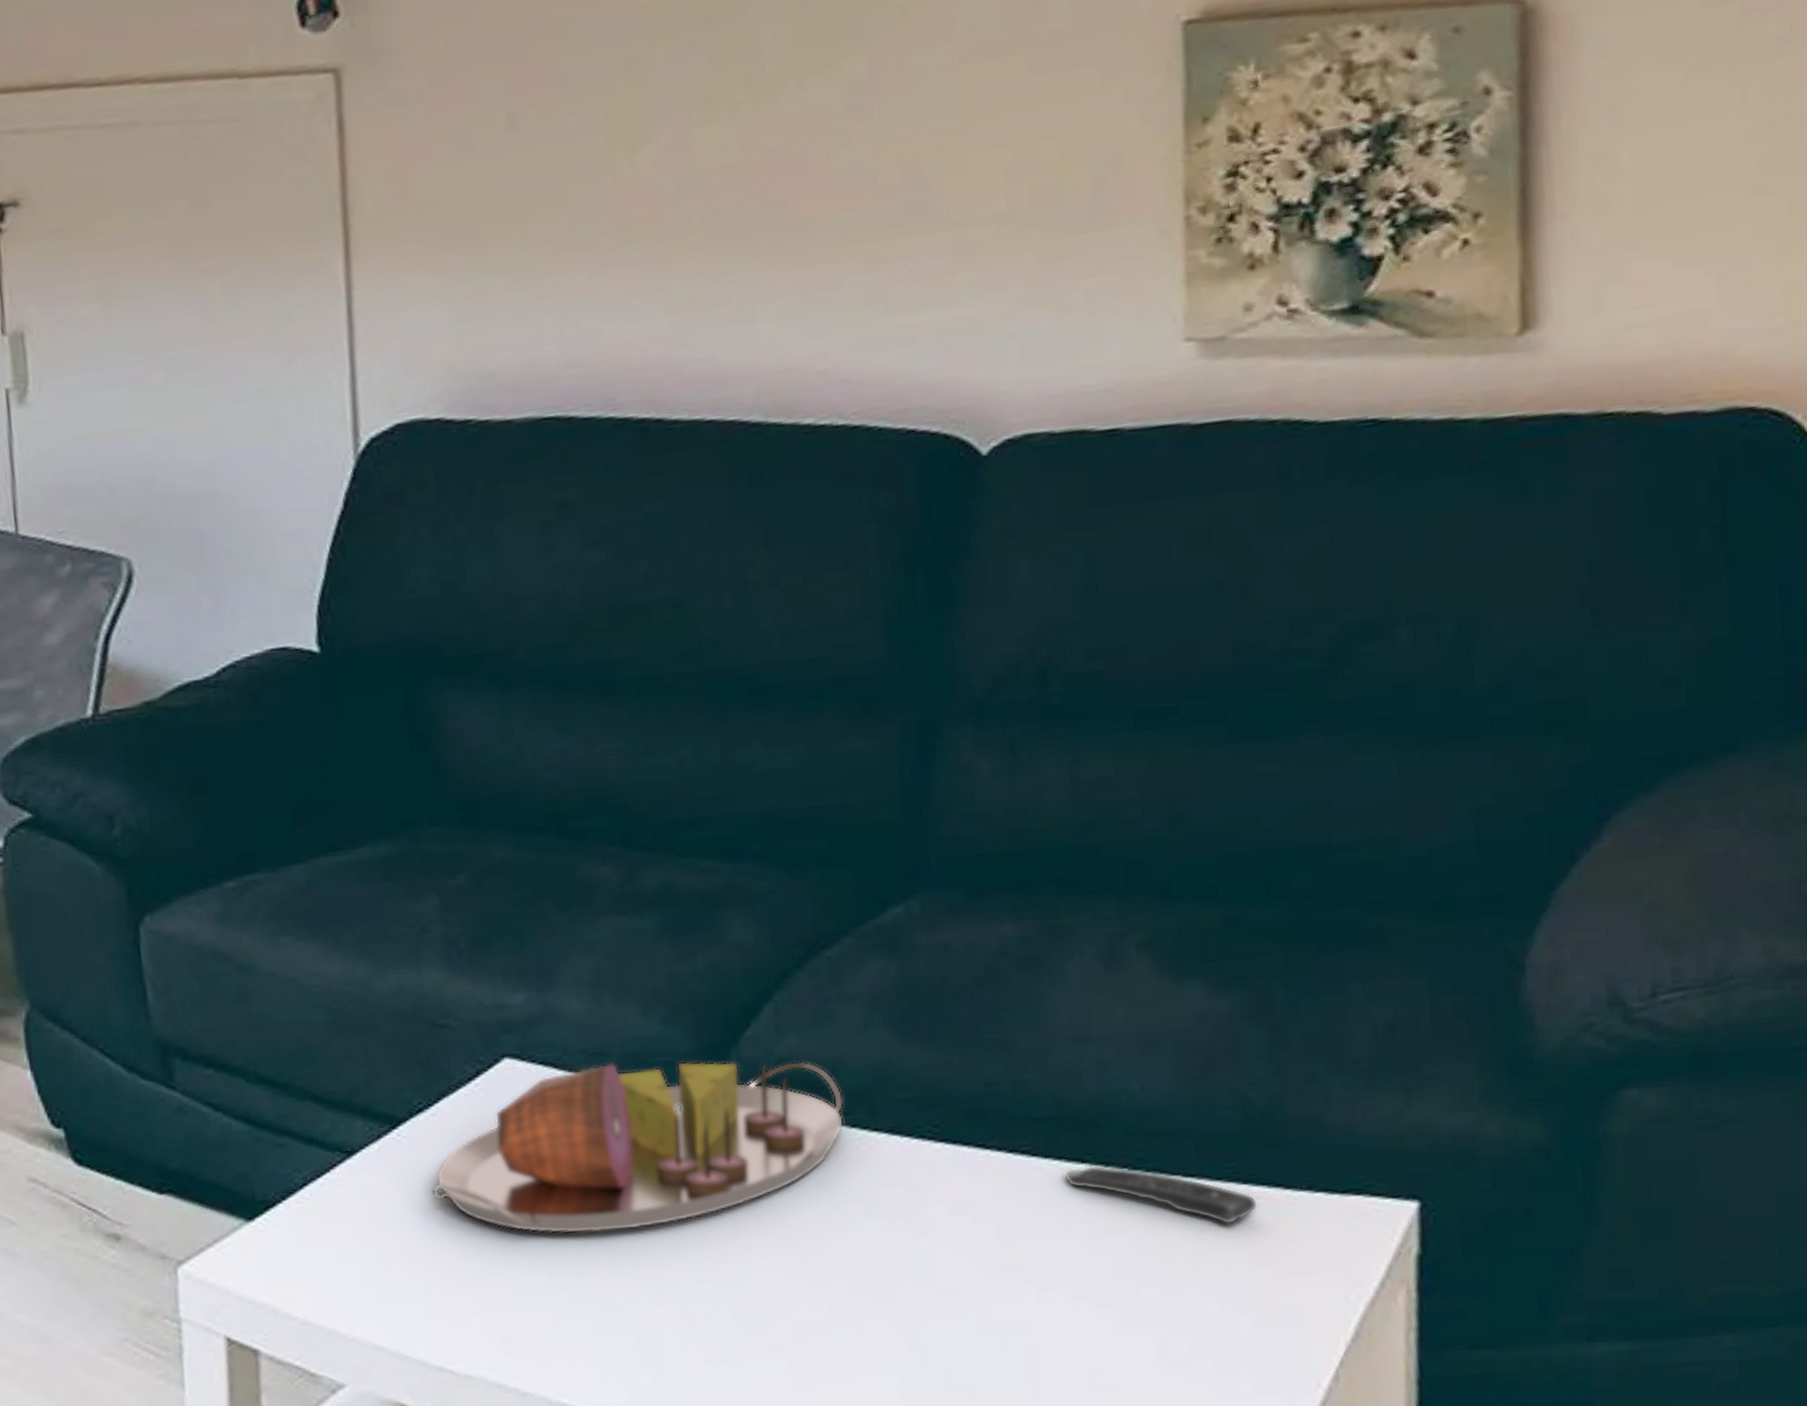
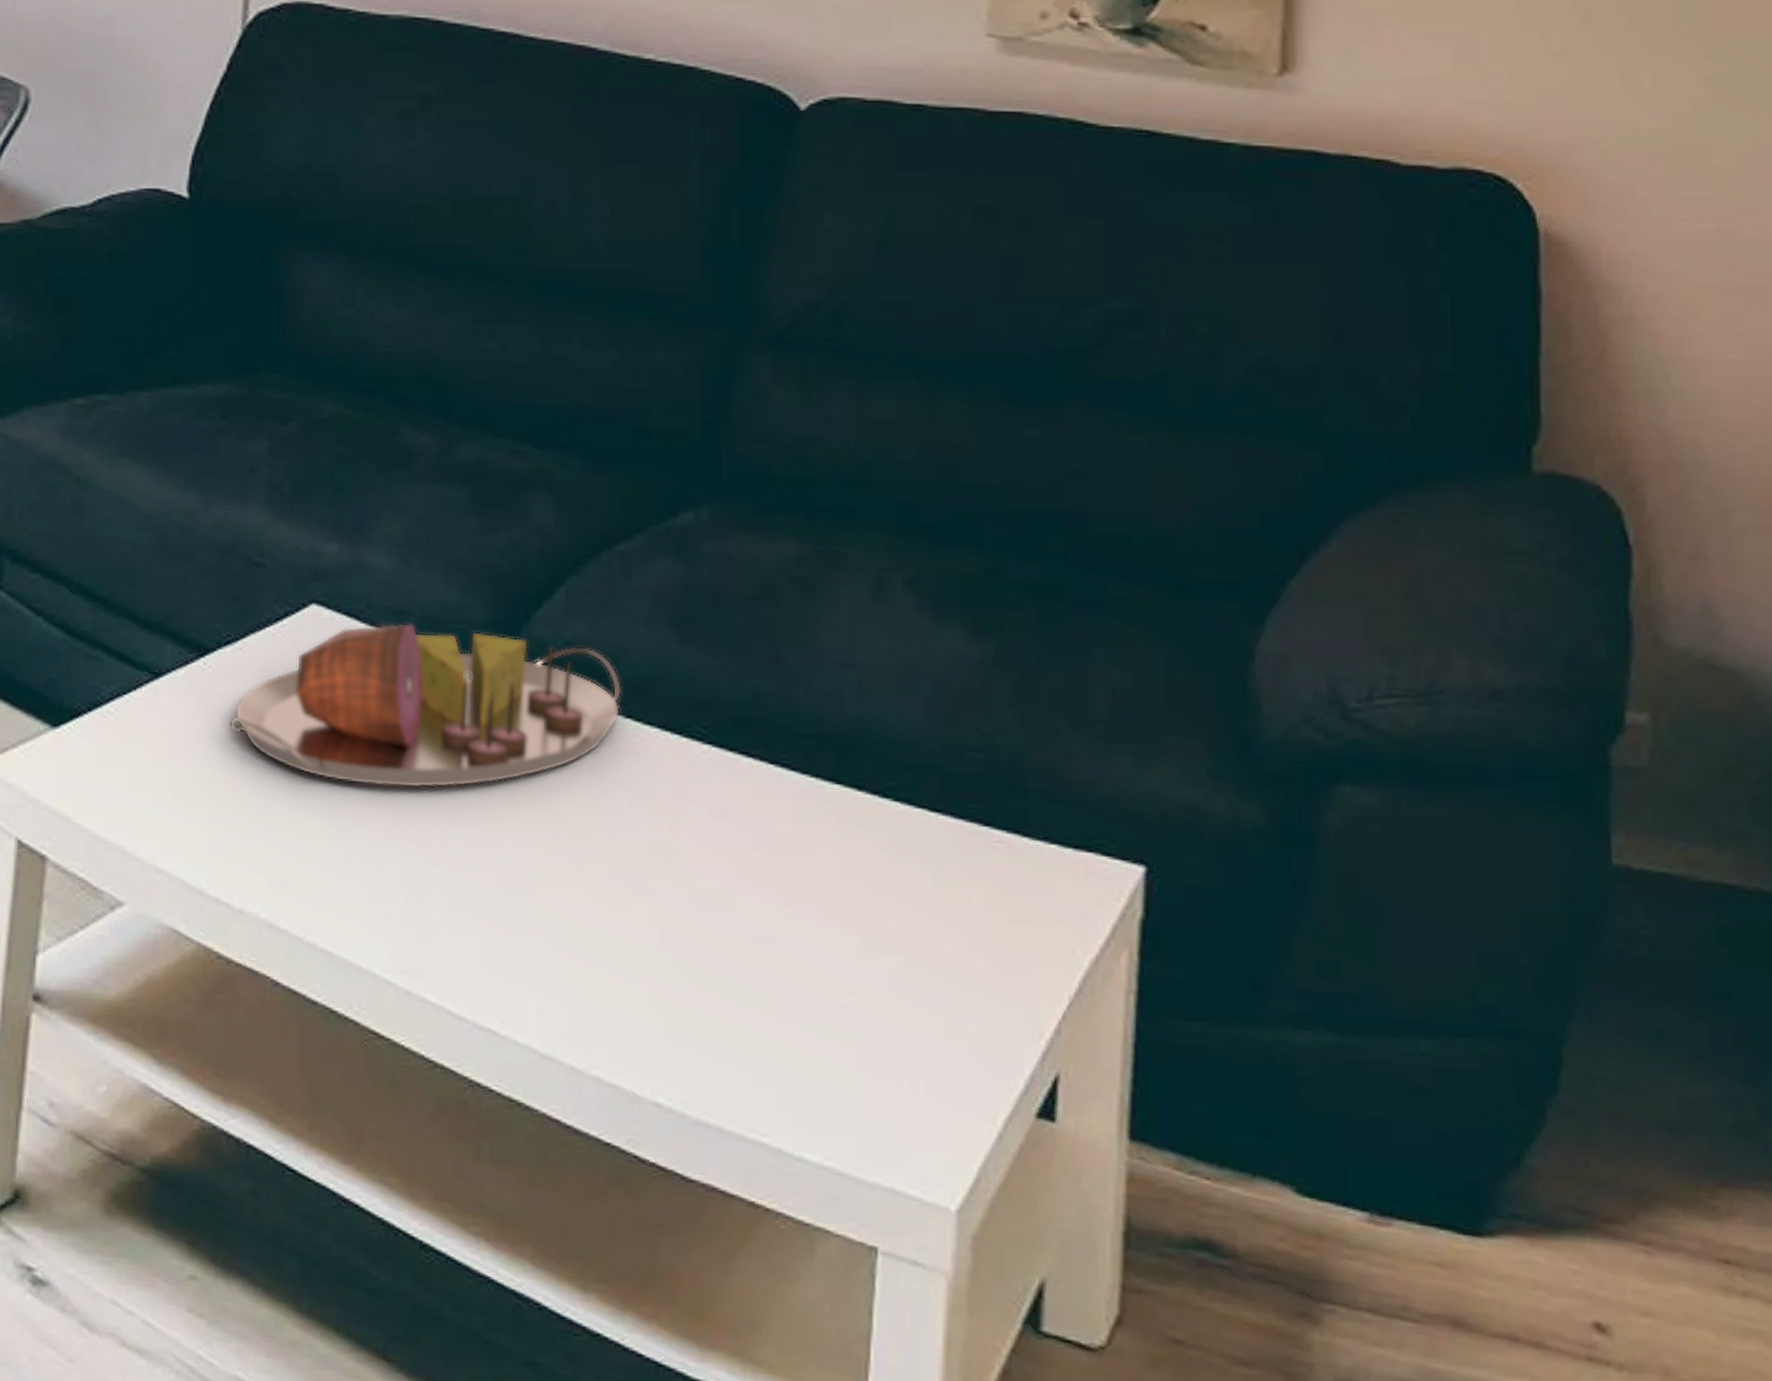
remote control: present [1064,1165,1258,1226] -> none [820,787,996,865]

